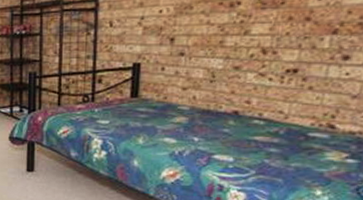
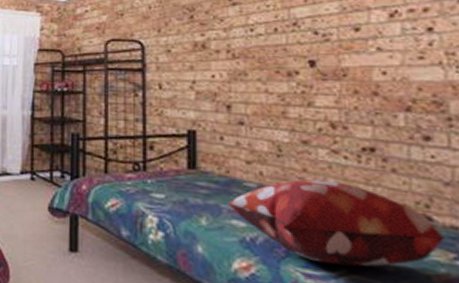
decorative pillow: none [163,100,342,169] -> present [229,179,445,267]

